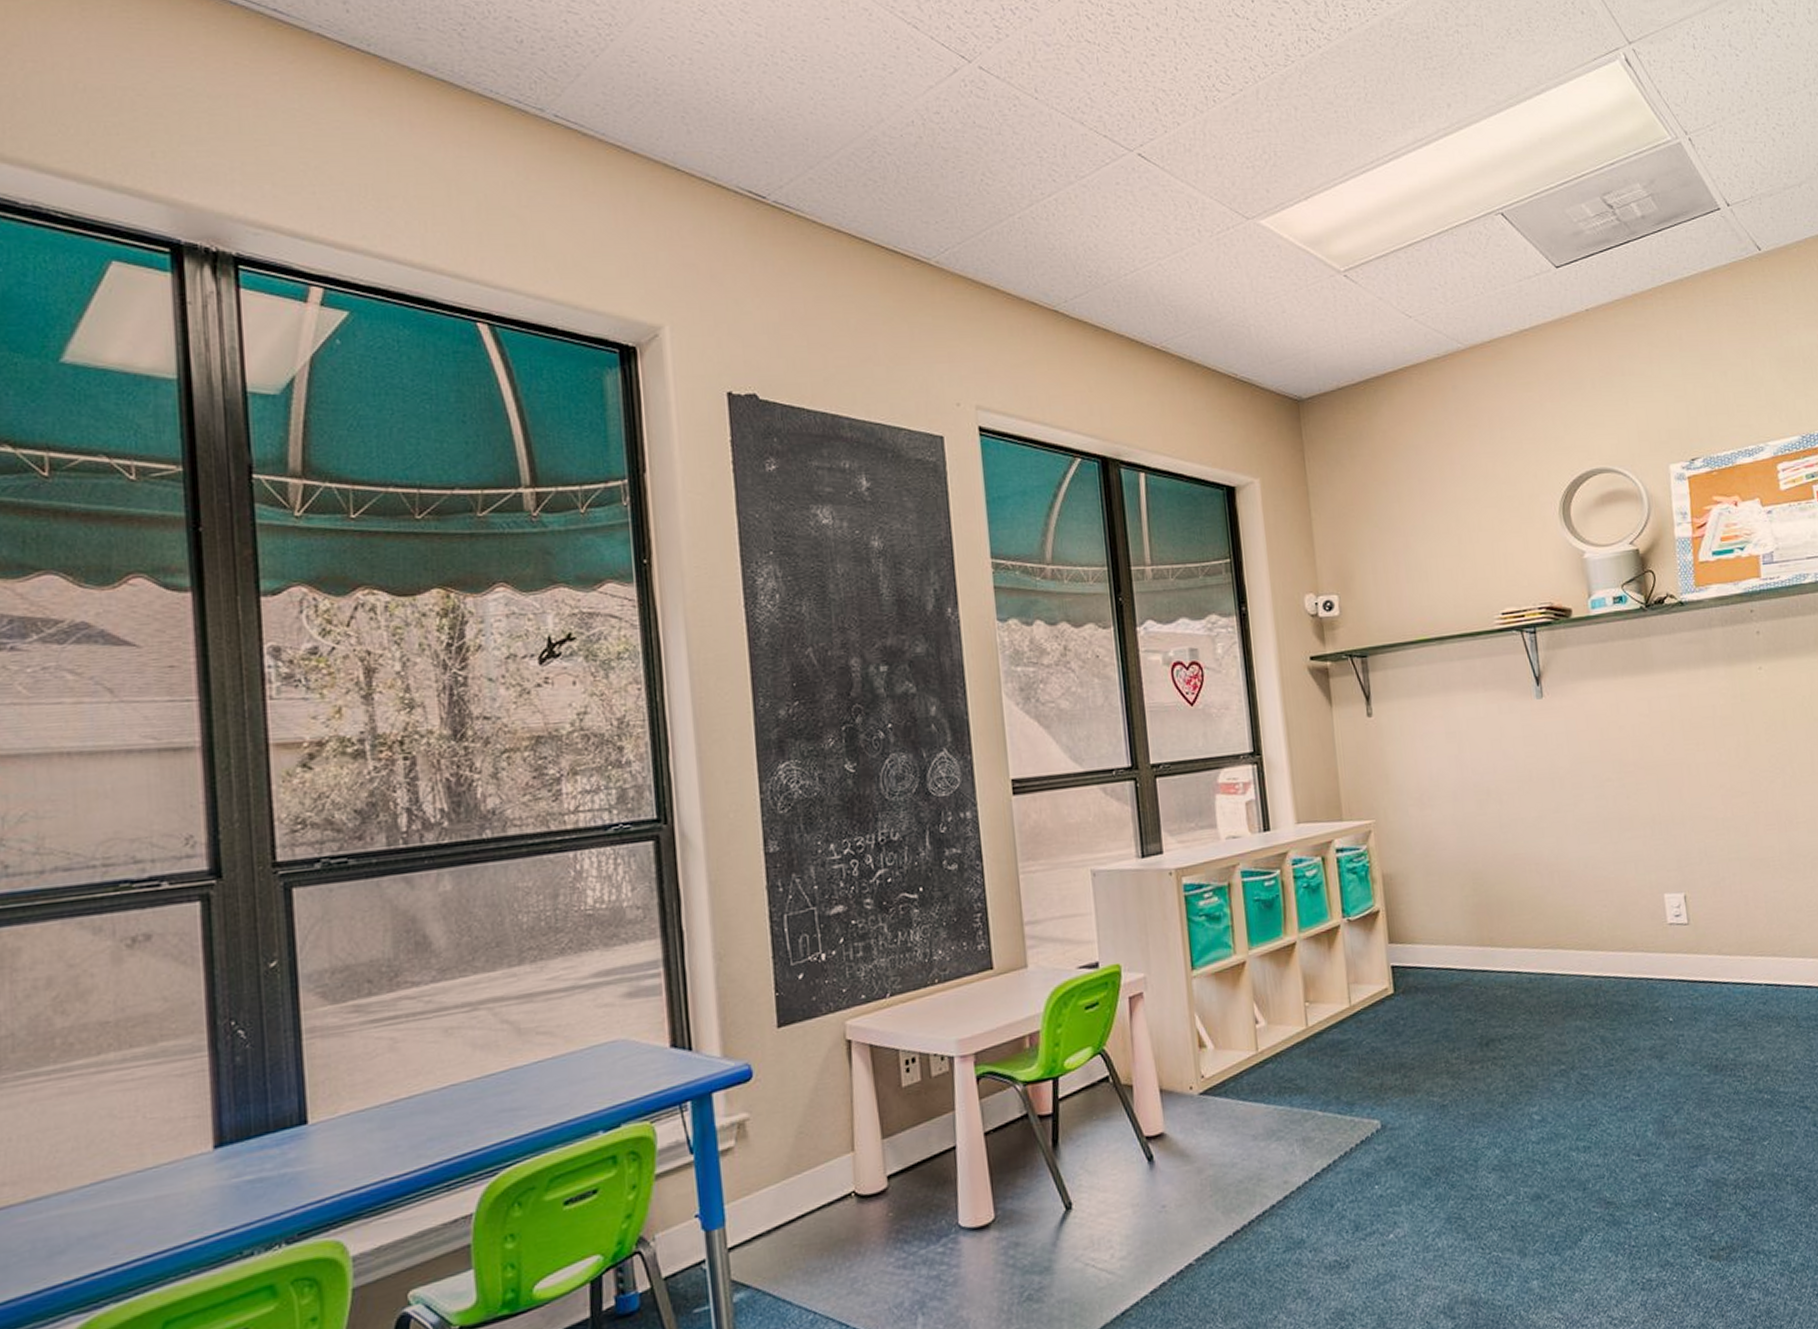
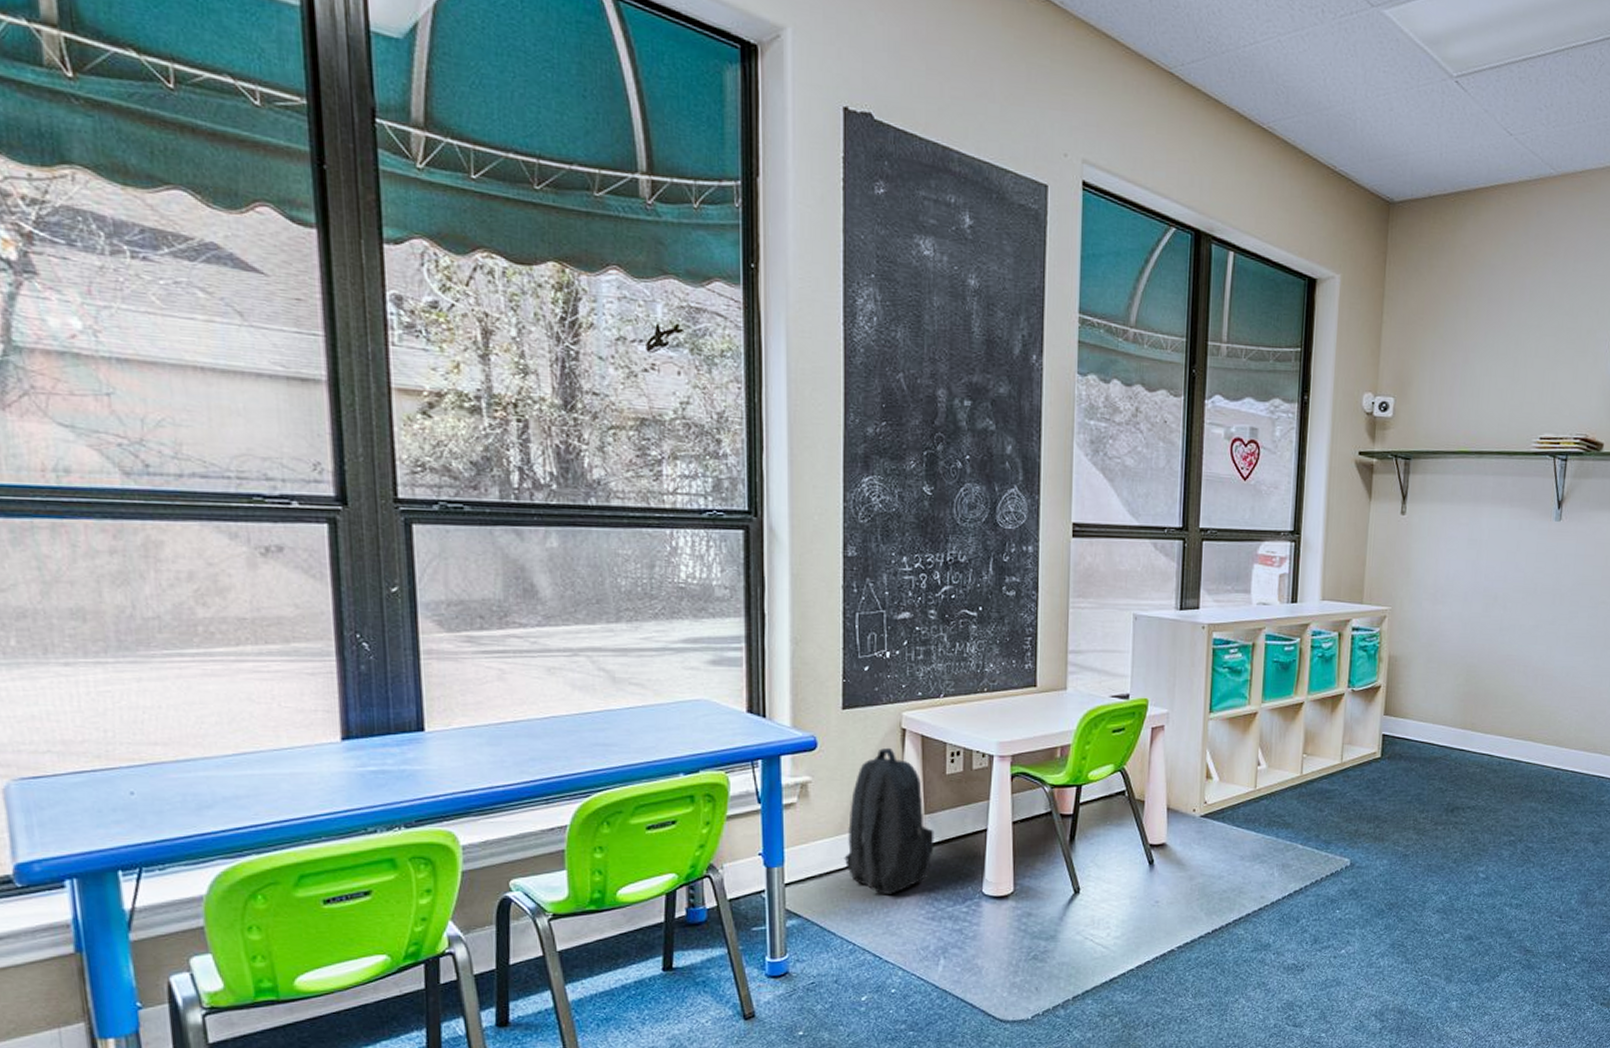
backpack: none [794,1064,898,1245] -> present [844,747,934,894]

